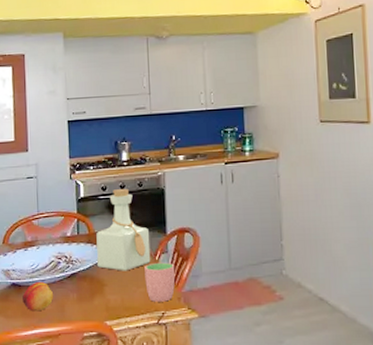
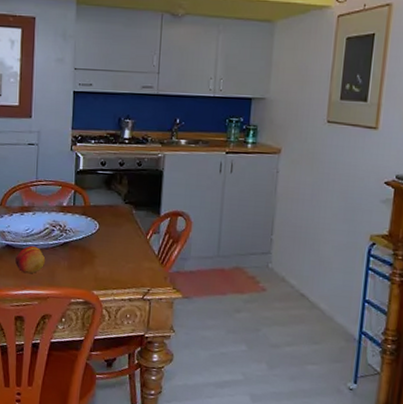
bottle: present [96,189,151,271] -> none [90,166,144,246]
cup: present [145,262,175,302] -> none [134,241,165,280]

